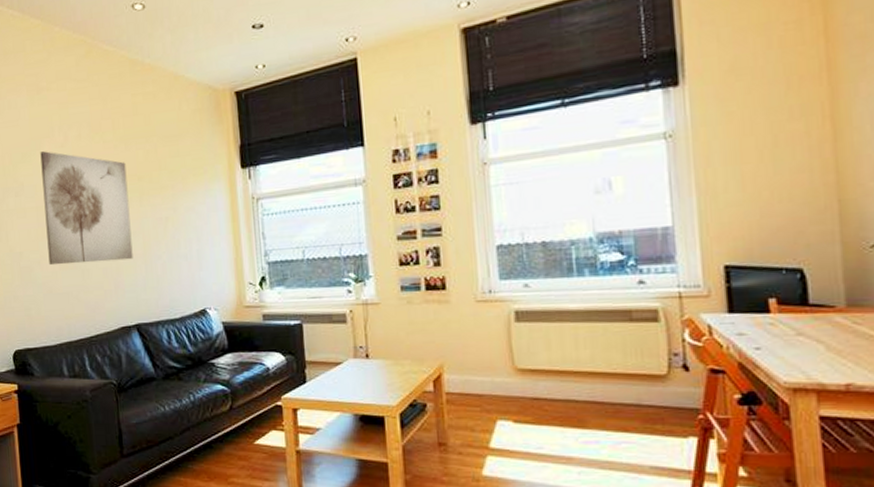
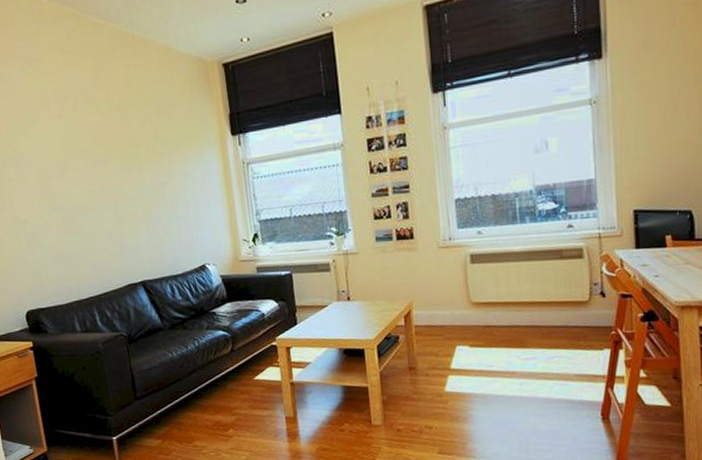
wall art: present [40,151,133,266] -> none [37,122,135,231]

